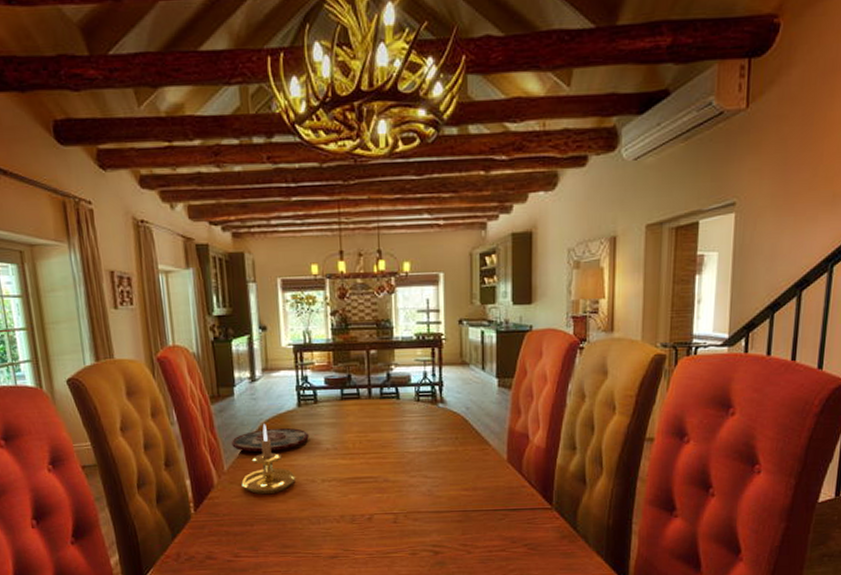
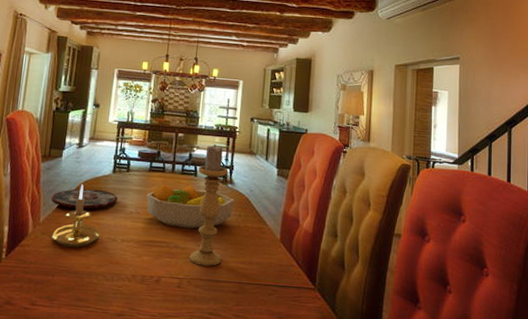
fruit bowl: none [342,410,448,460] -> present [146,184,234,229]
candle holder: none [400,358,440,498] -> present [190,144,228,266]

